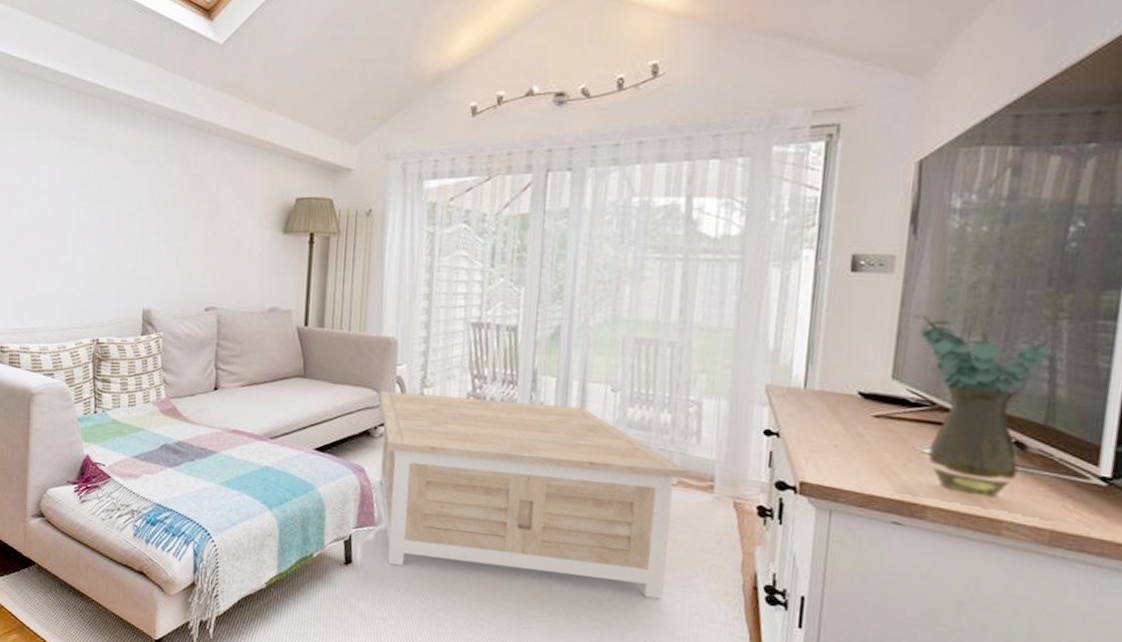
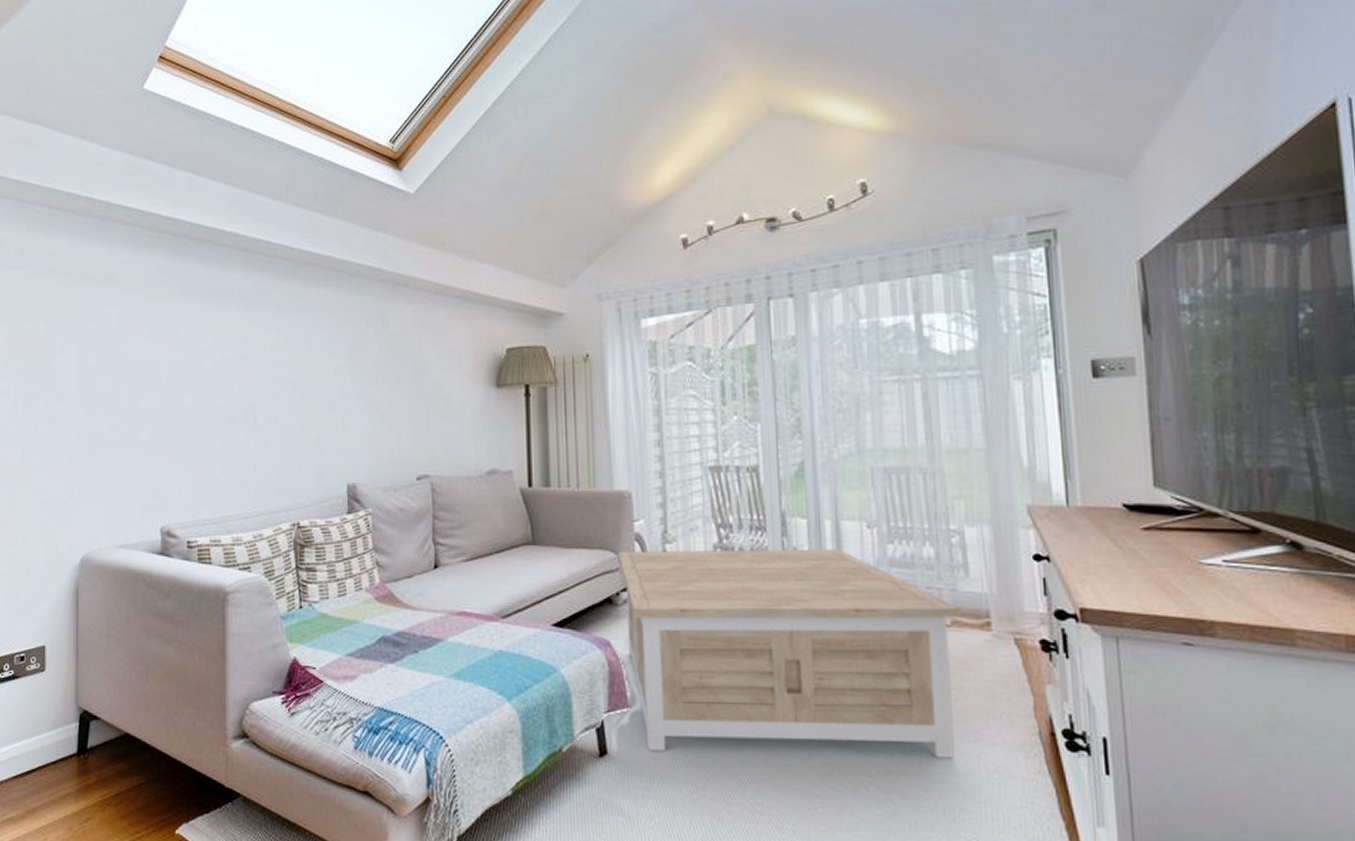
vase: present [919,314,1051,499] -> none [1171,415,1305,606]

